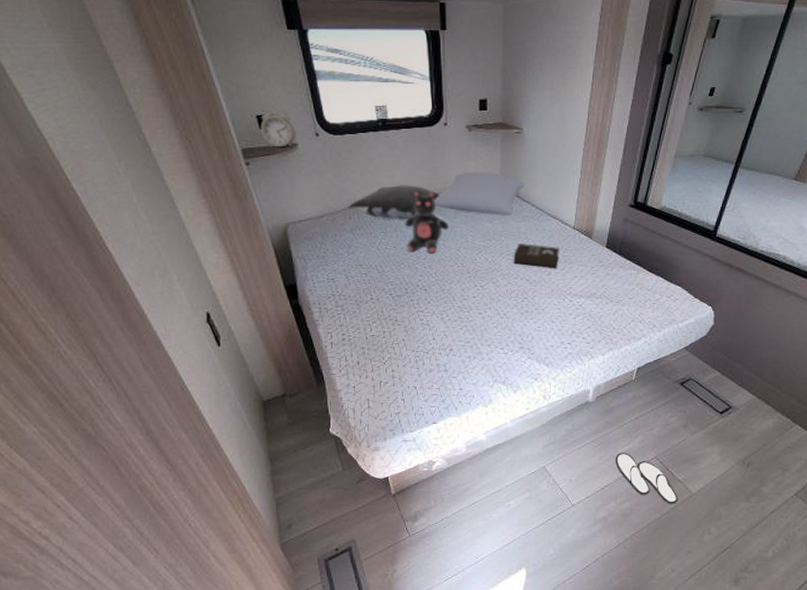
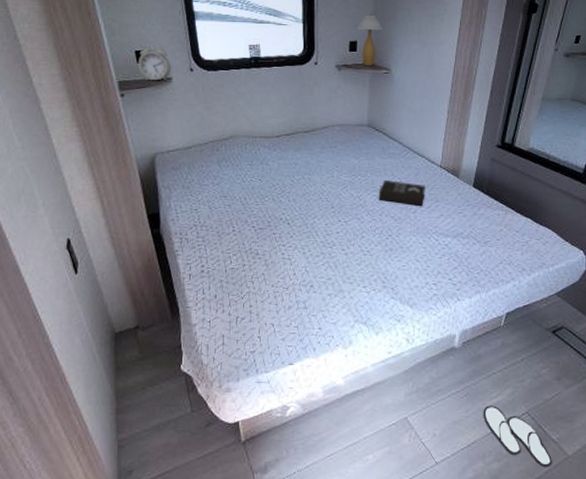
pillow: present [348,185,440,219] -> none [216,119,308,153]
stuffed animal: present [405,190,450,254] -> none [271,125,316,187]
pillow: present [434,172,524,215] -> none [301,109,391,152]
table lamp: none [486,65,514,126] -> present [356,11,384,66]

